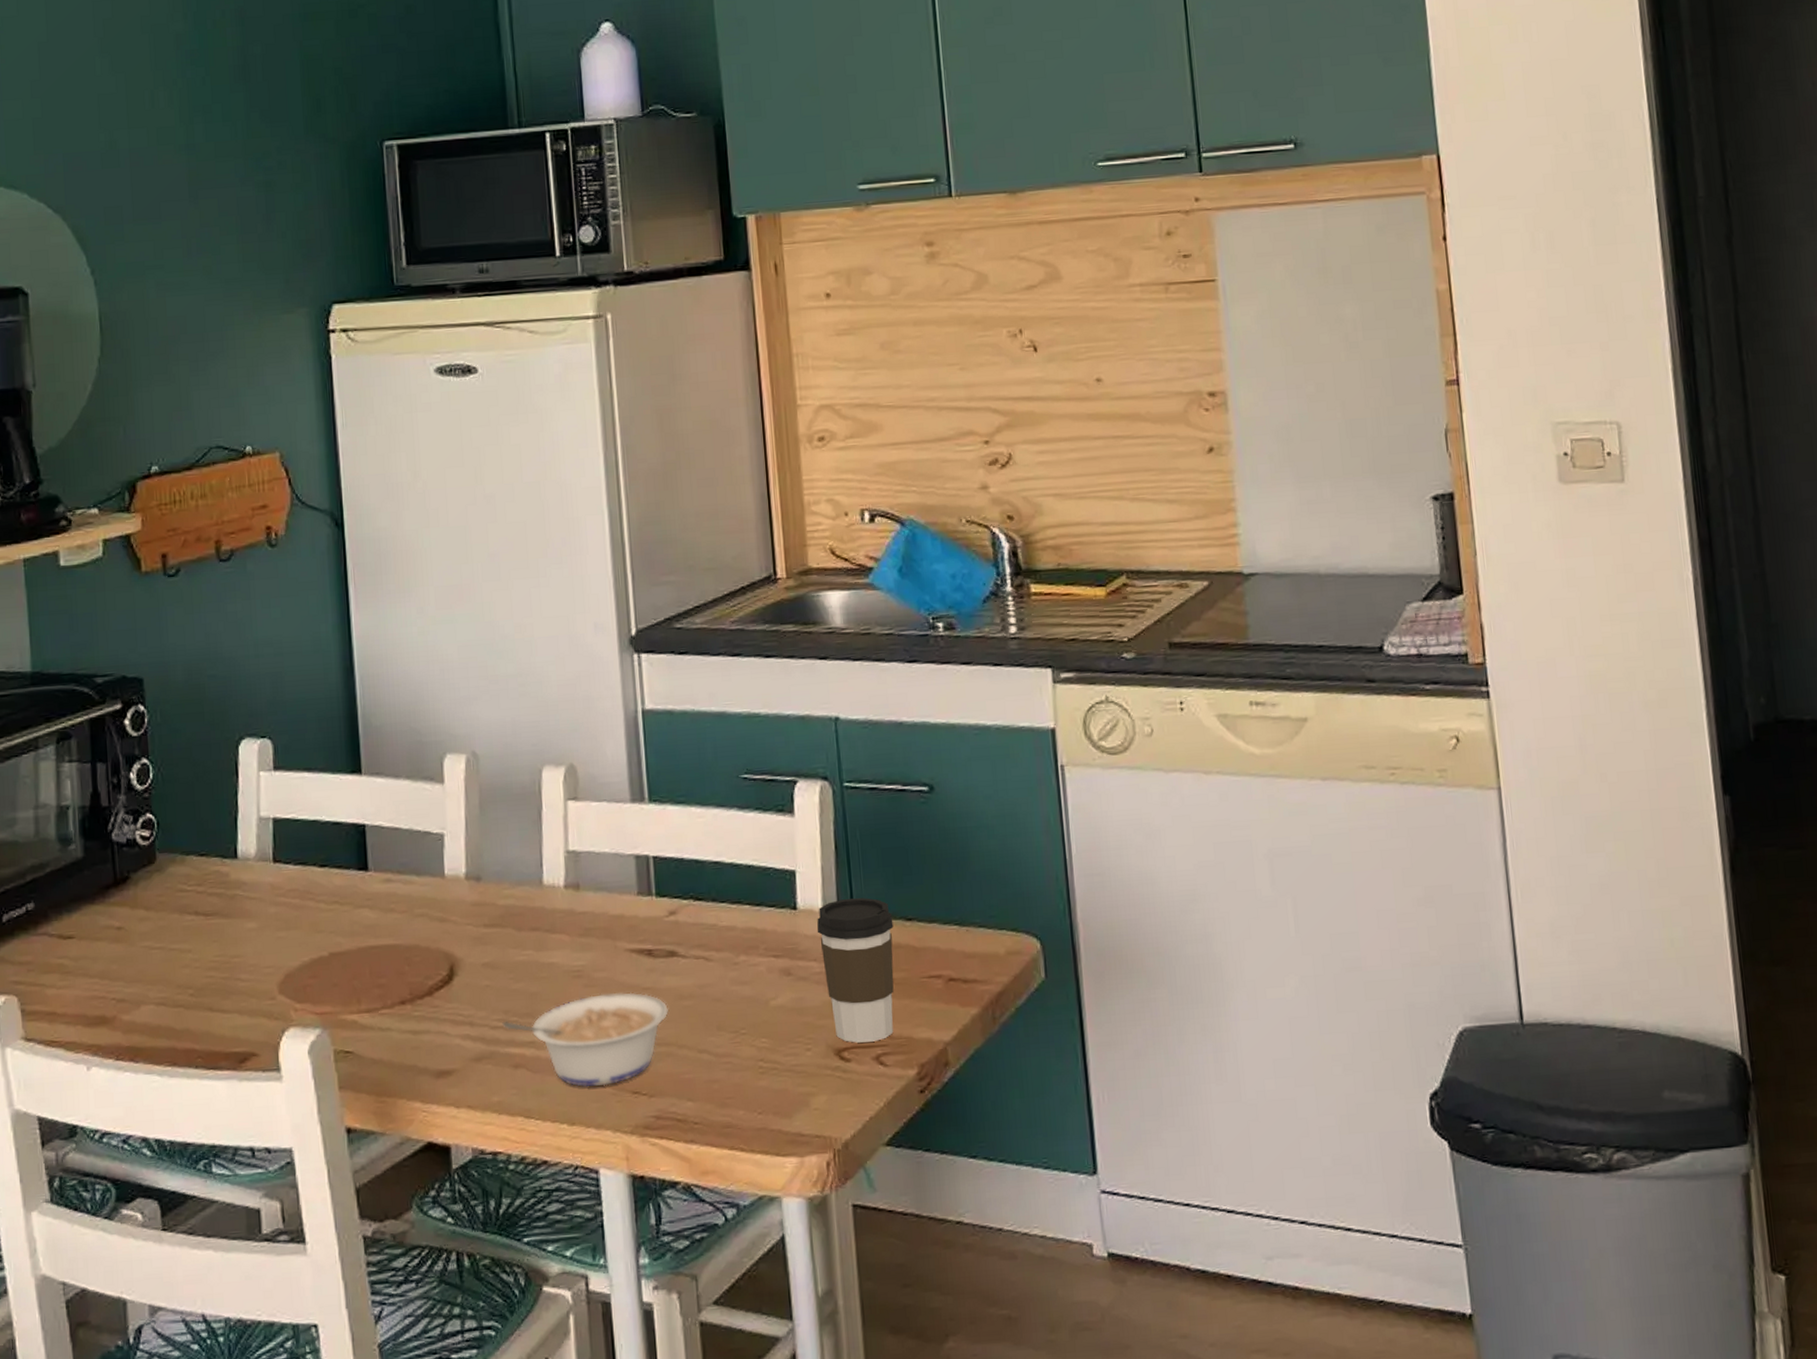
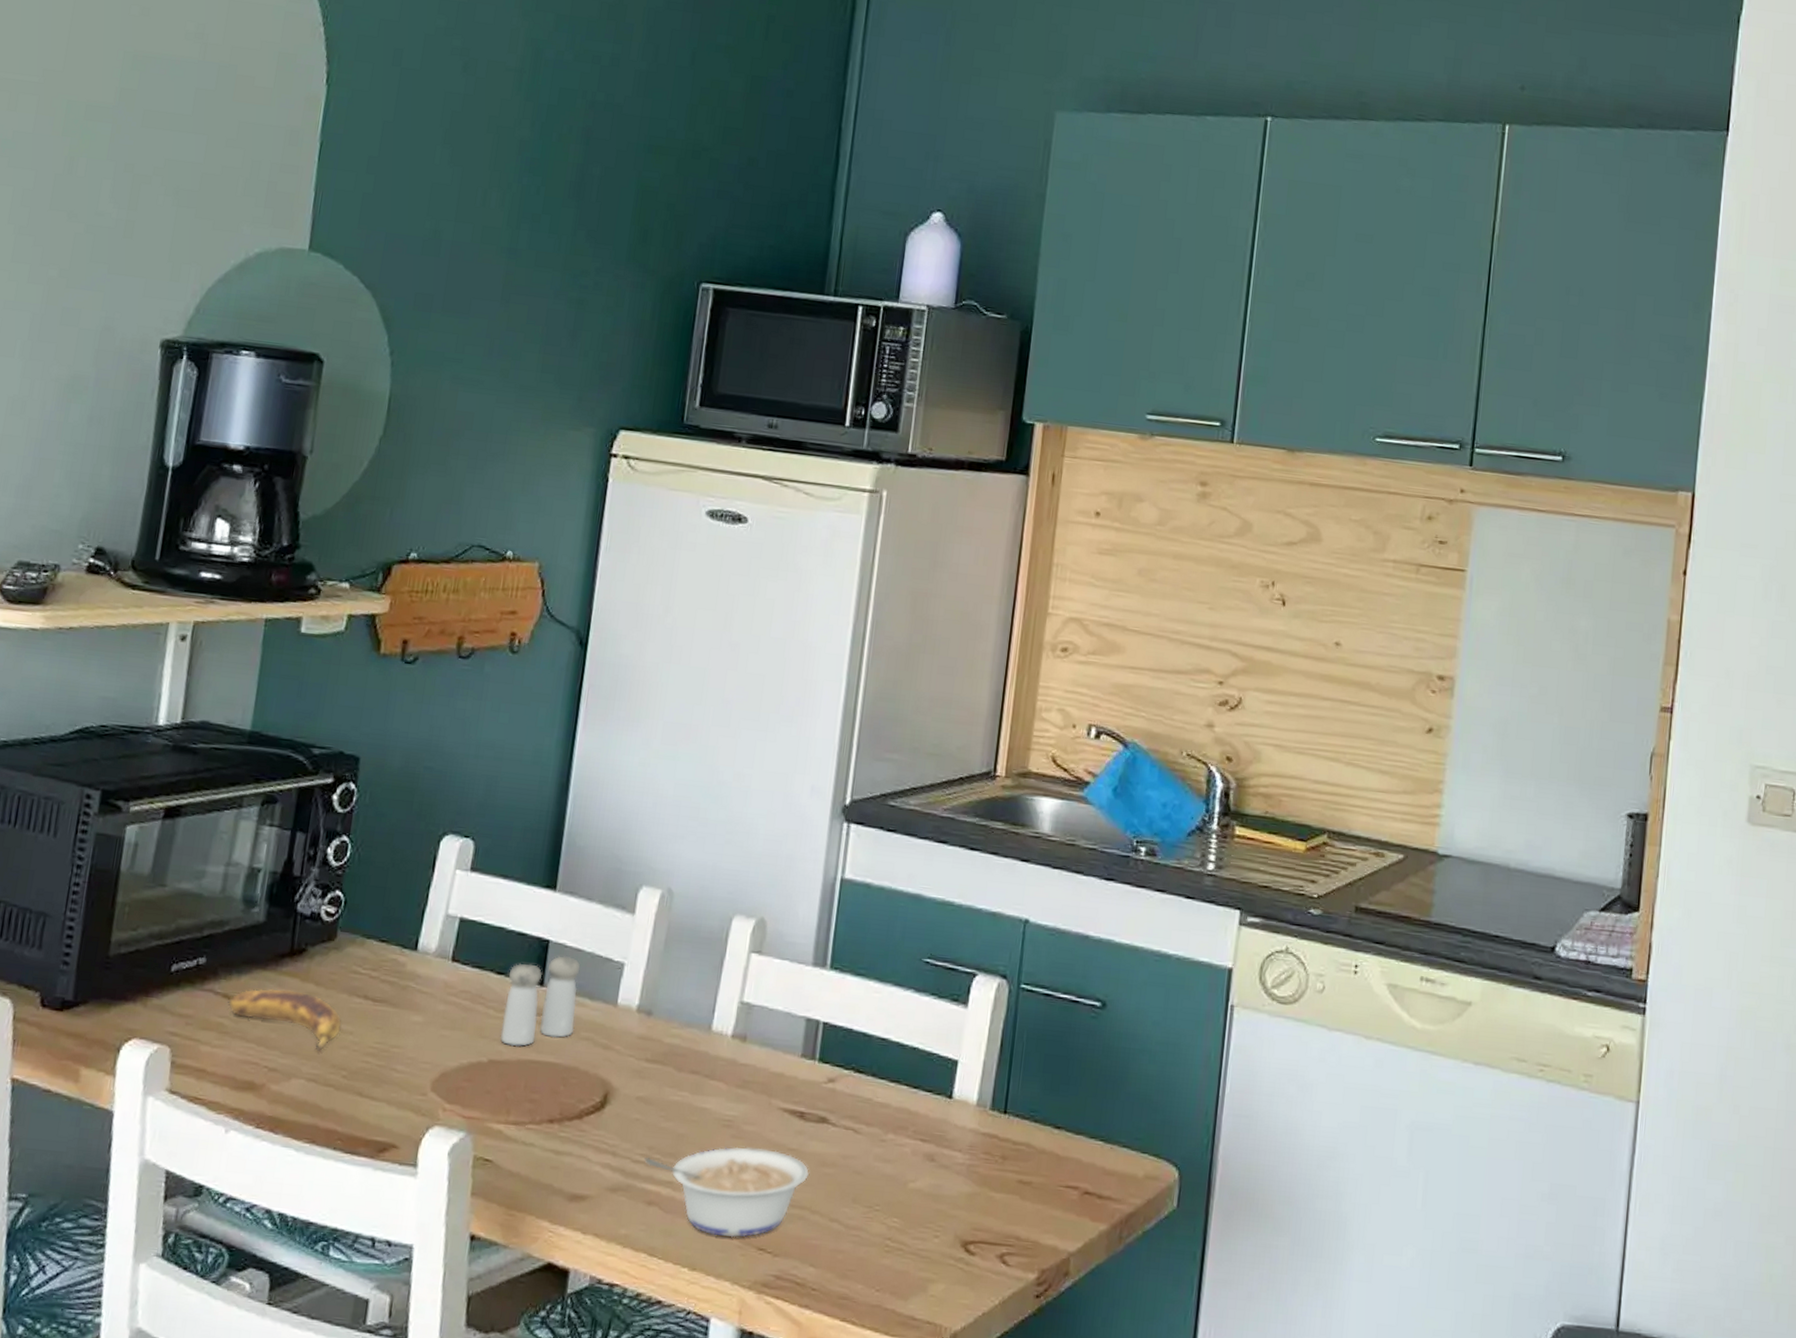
banana: none [64,919,179,974] -> present [227,988,342,1051]
salt and pepper shaker: none [331,837,408,936] -> present [501,955,581,1047]
coffee cup: present [817,898,894,1043] -> none [966,1096,1043,1240]

